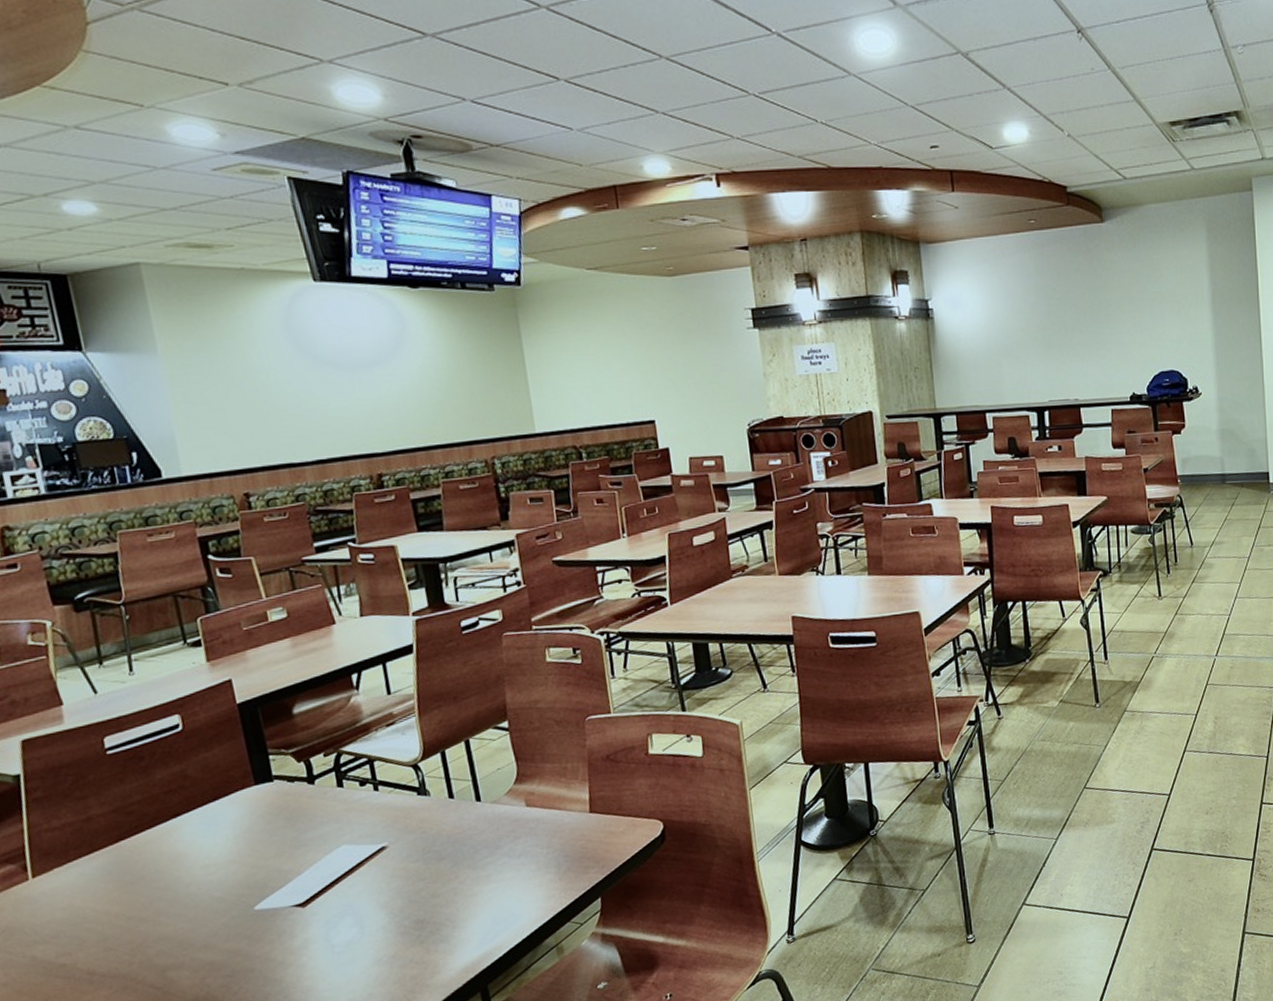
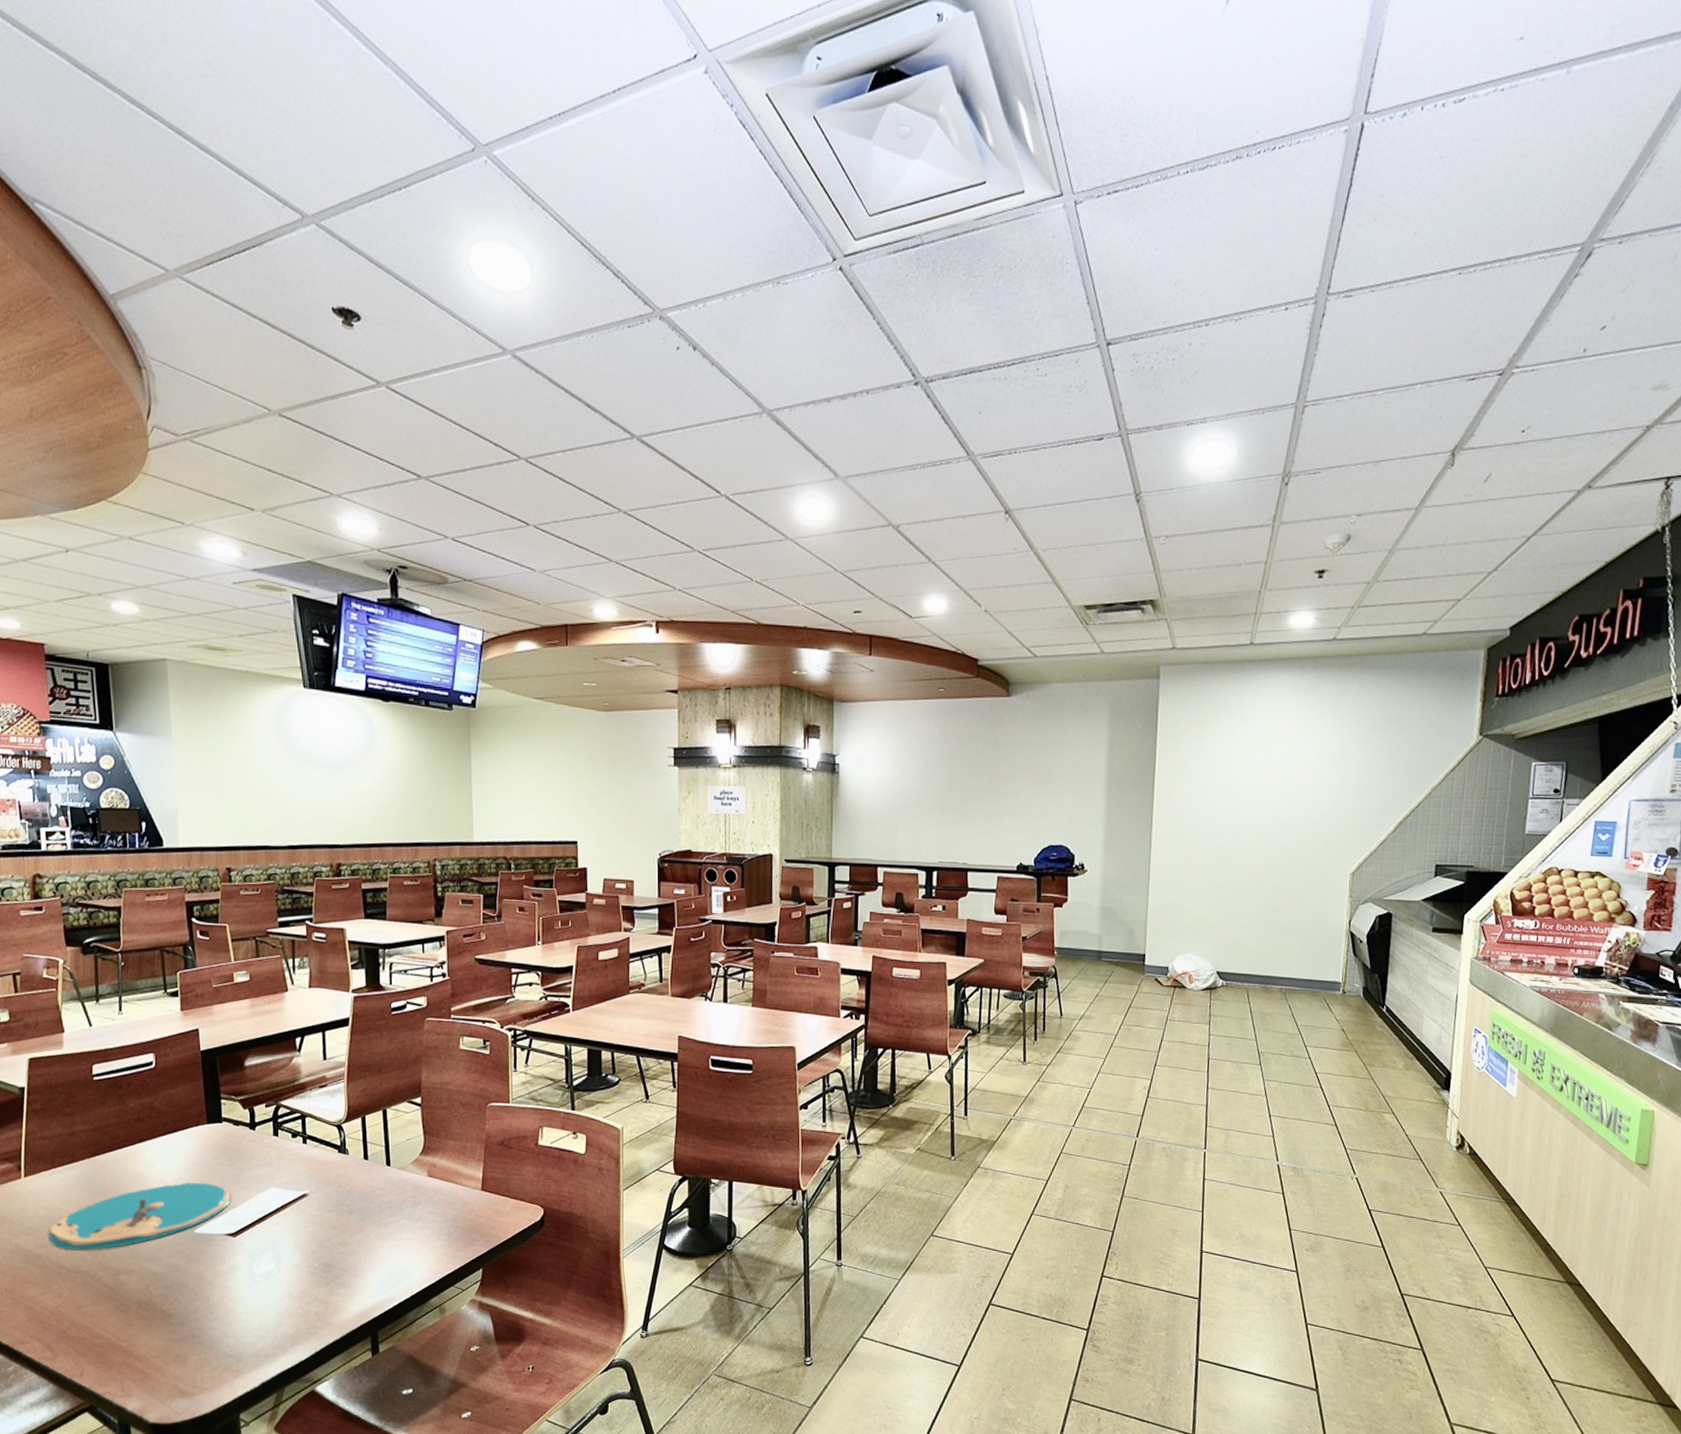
plate: none [71,851,296,953] -> present [48,1182,233,1251]

